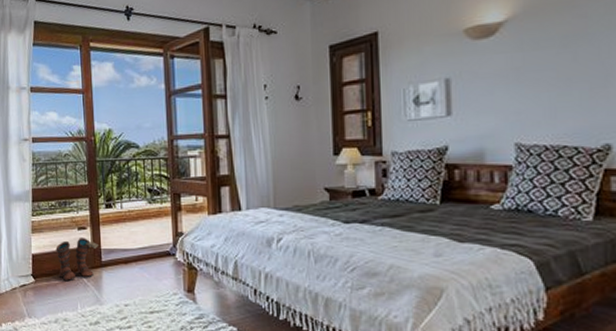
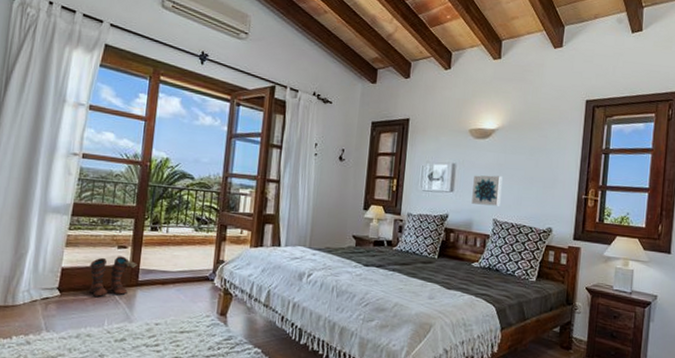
wall art: none [479,84,523,127] -> present [471,175,503,206]

